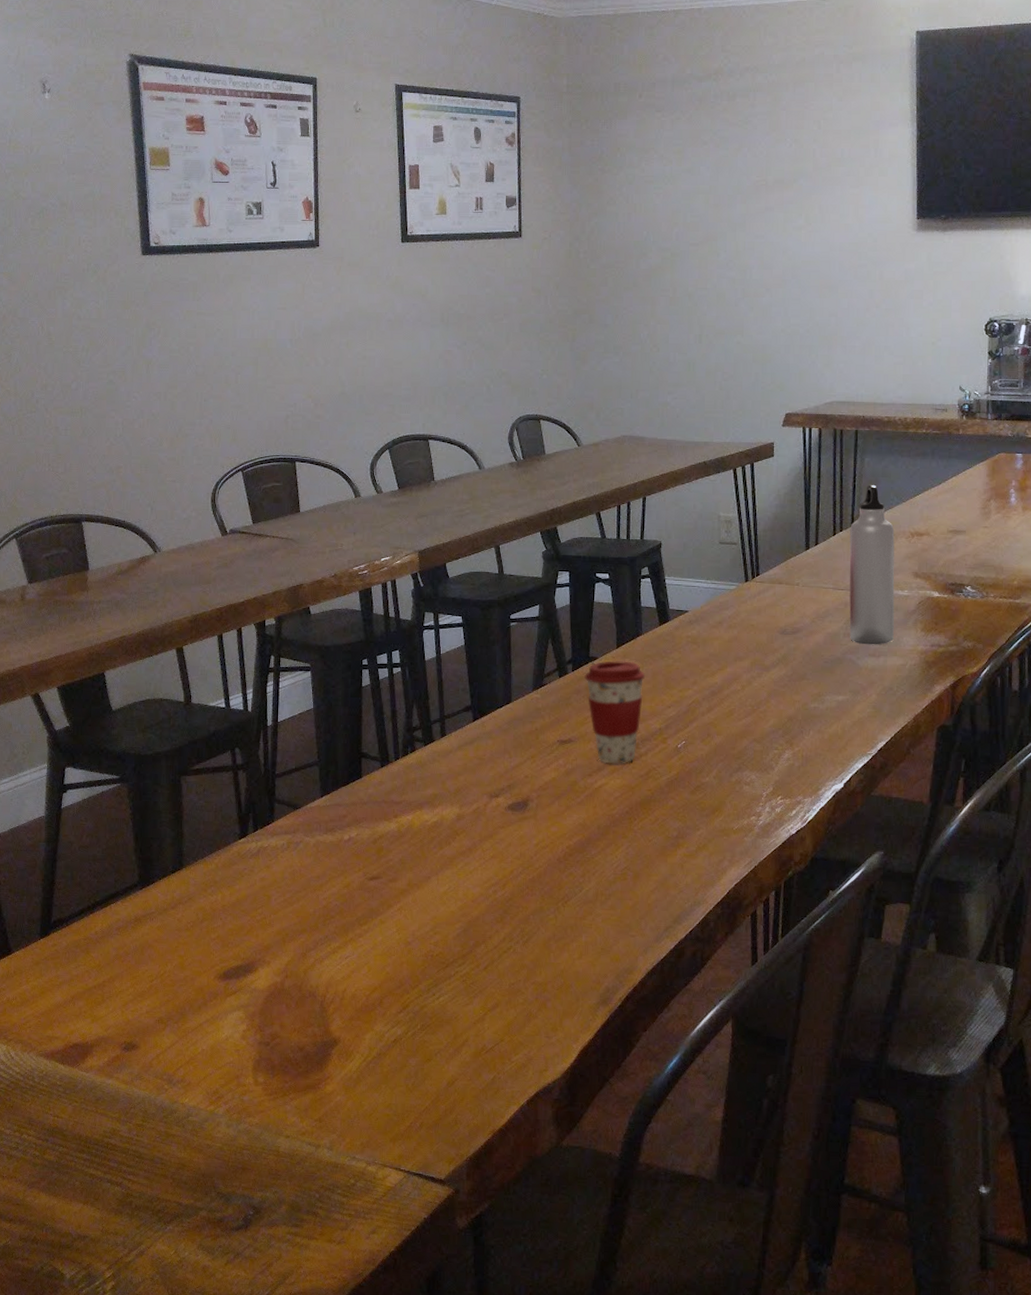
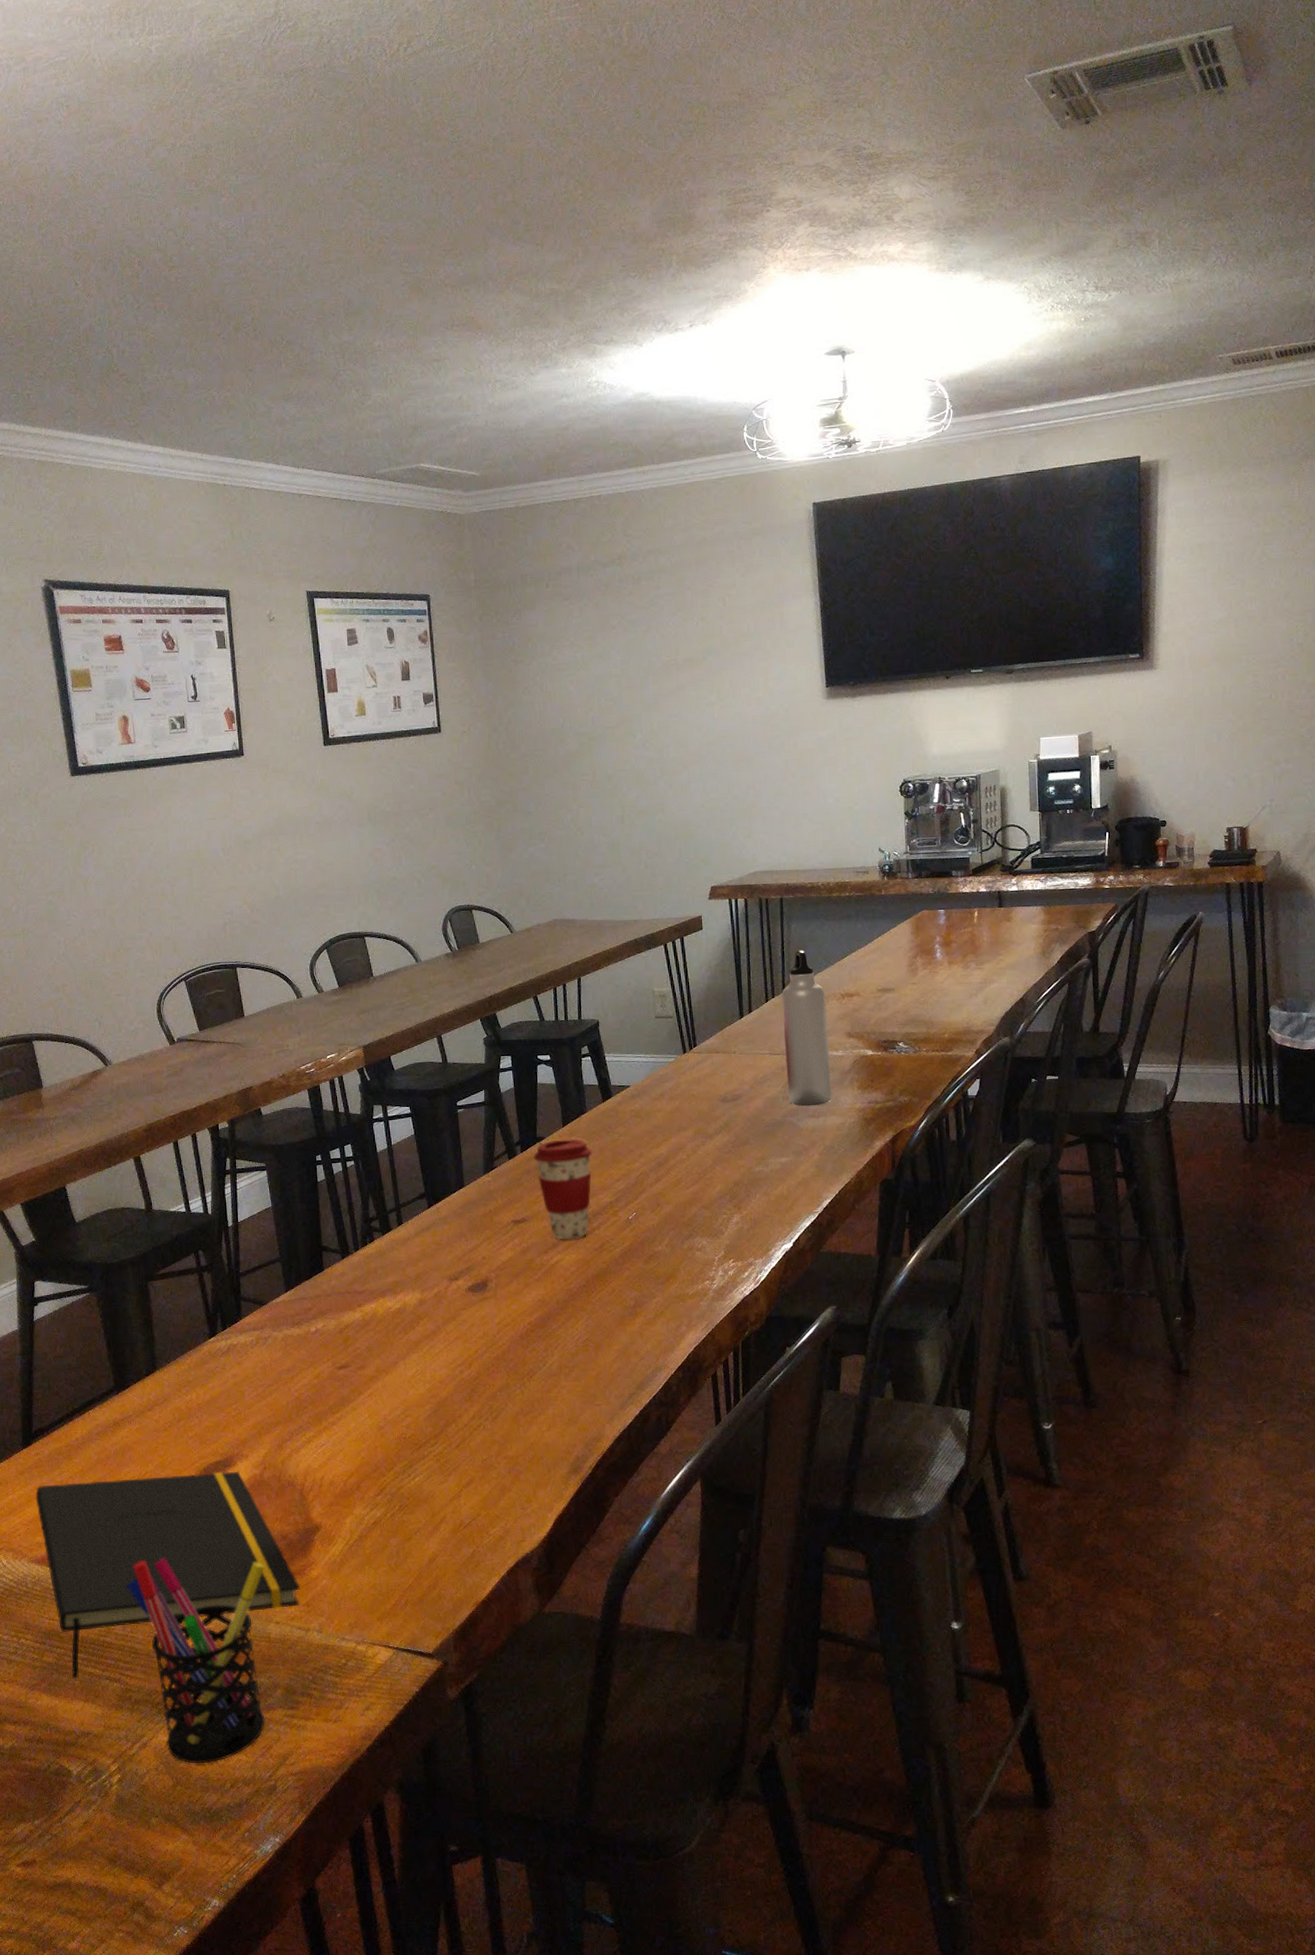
notepad: none [49,976,313,1179] -> present [35,1471,300,1679]
pen holder: none [134,1060,279,1277] -> present [125,1557,265,1764]

